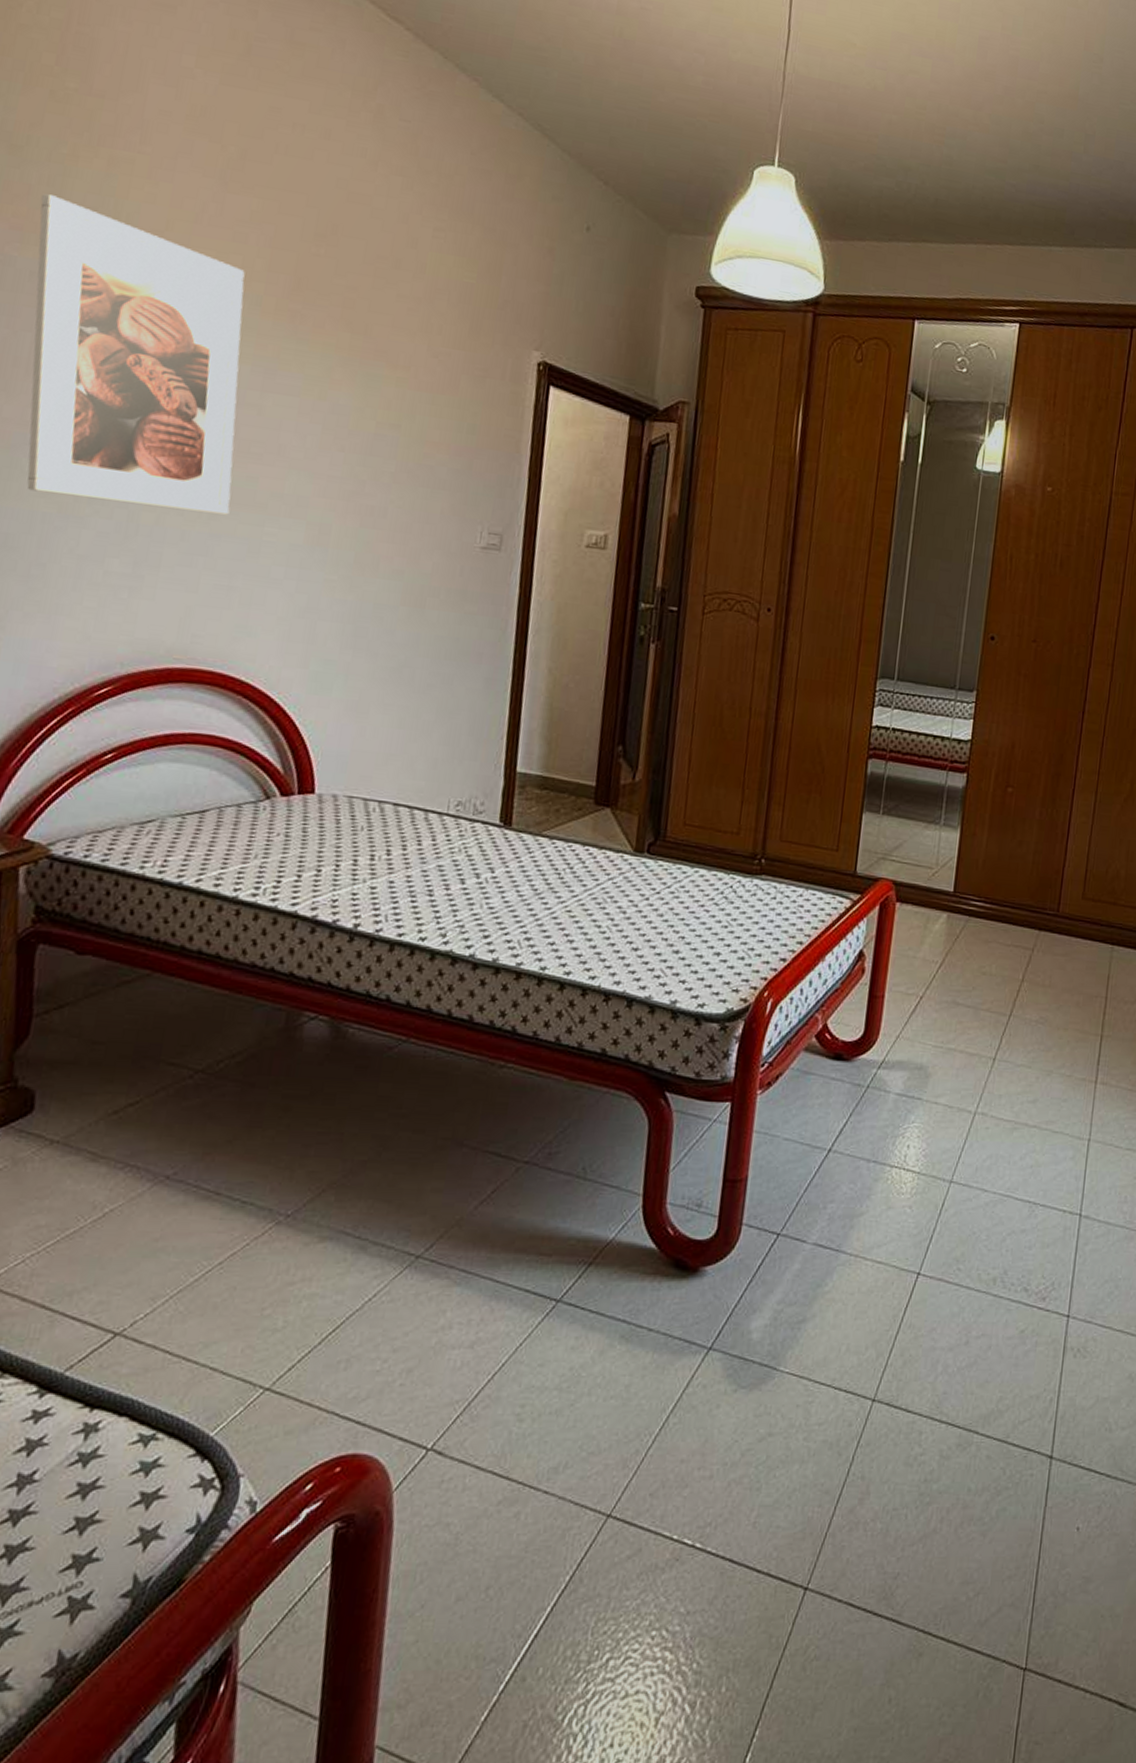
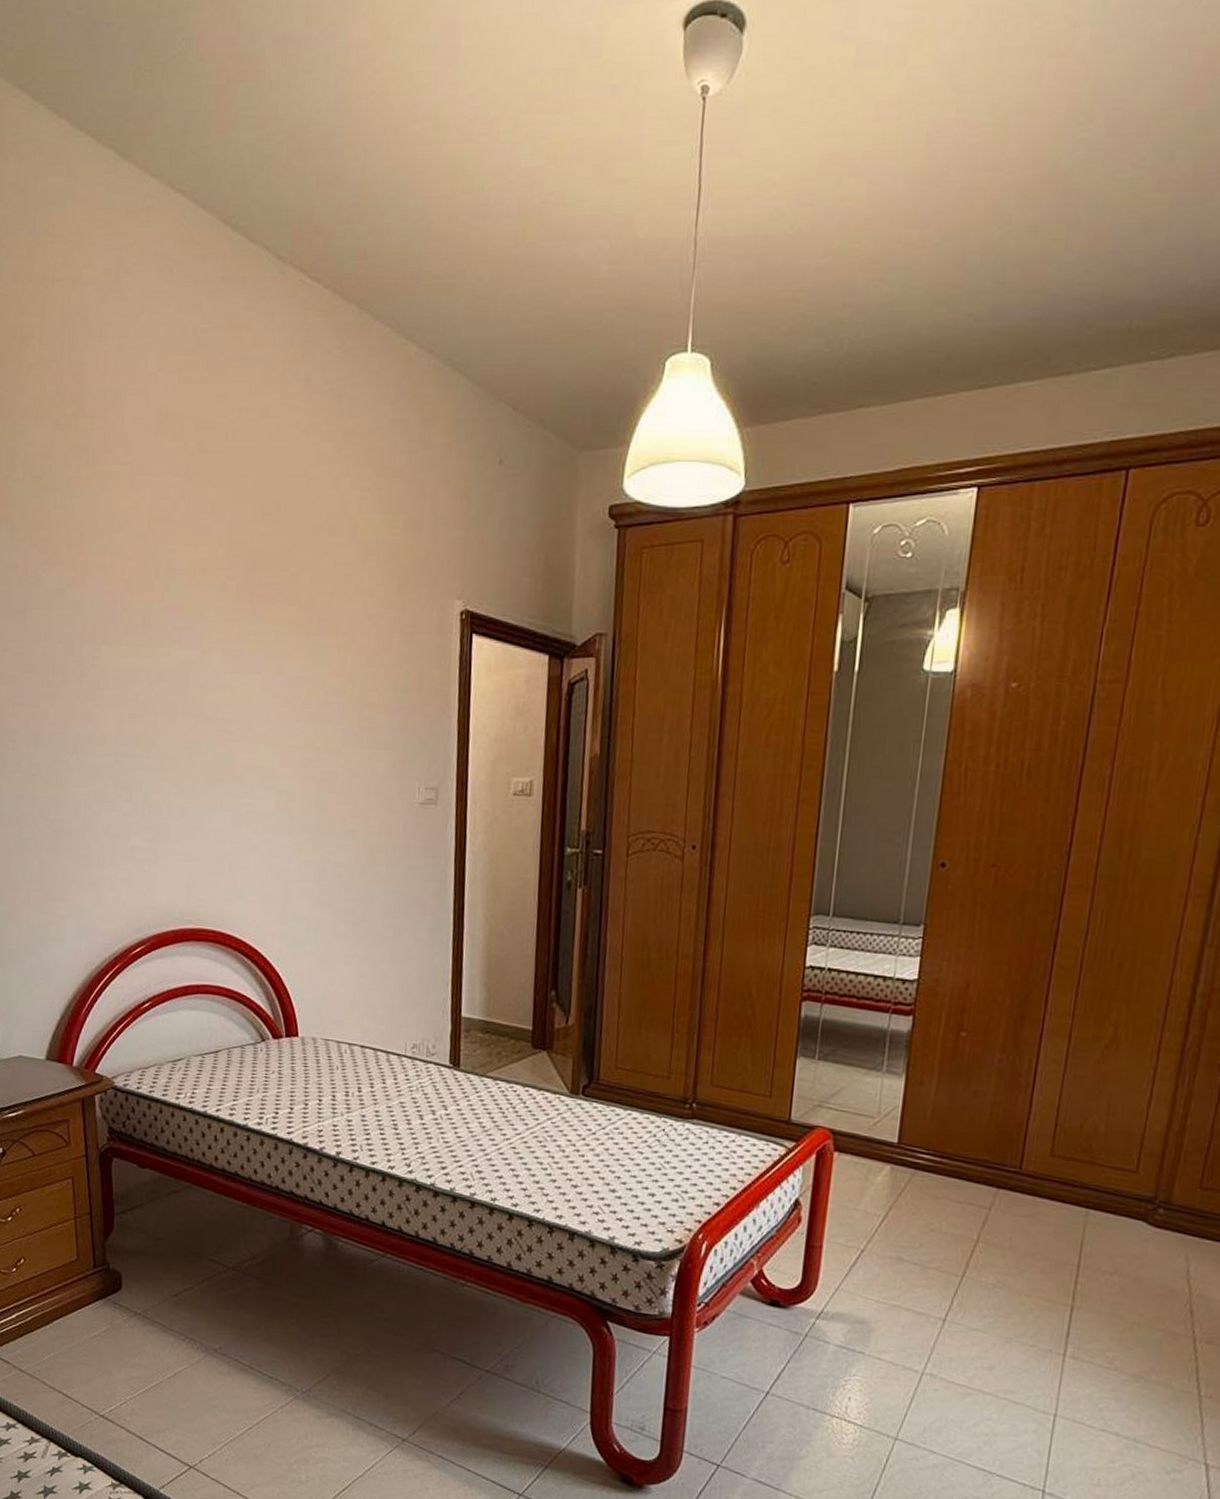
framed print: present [27,193,245,515] -> none [58,517,216,790]

